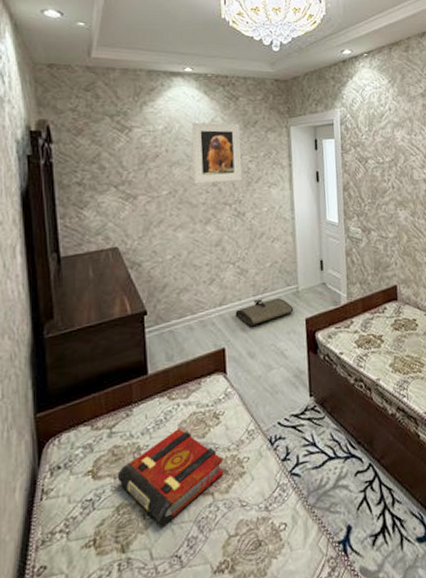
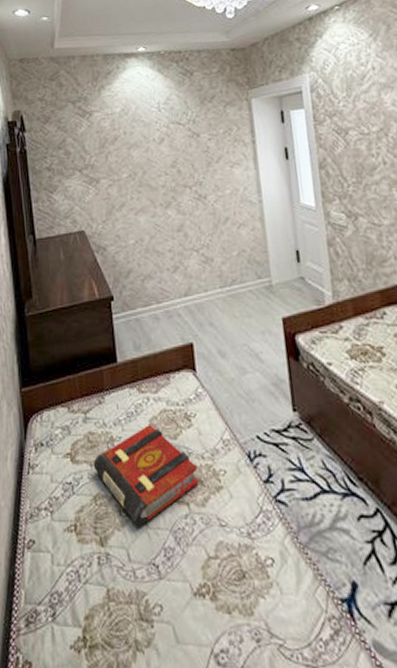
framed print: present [191,122,242,184] -> none [147,100,201,166]
tool roll: present [235,297,294,326] -> none [201,290,268,321]

